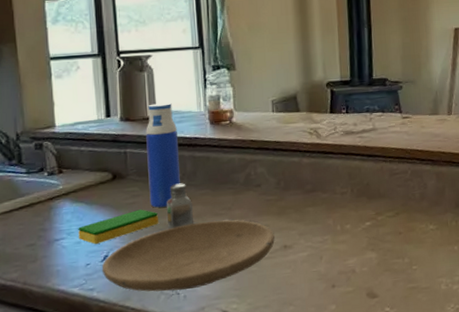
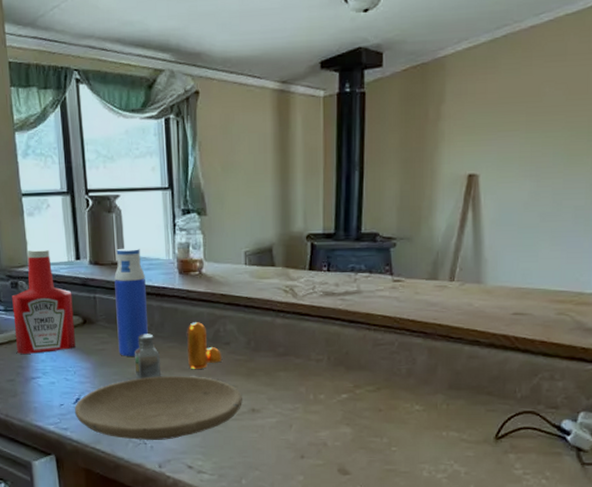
ketchup bottle: none [35,109,104,216] -> present [12,249,76,354]
dish sponge: present [78,209,158,244] -> none [52,356,127,386]
pepper shaker: none [219,168,253,213] -> present [187,322,222,369]

